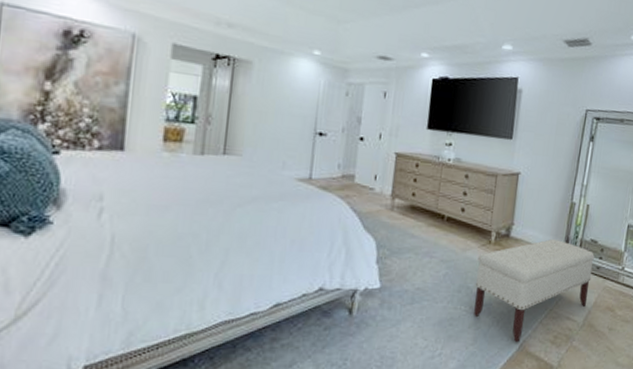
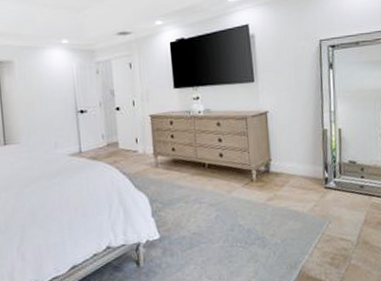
bench: present [474,239,595,343] -> none [243,167,358,270]

